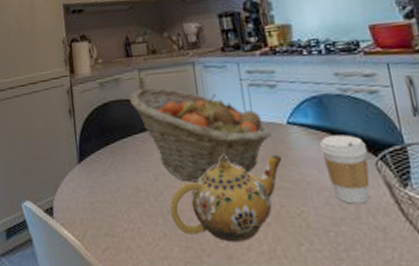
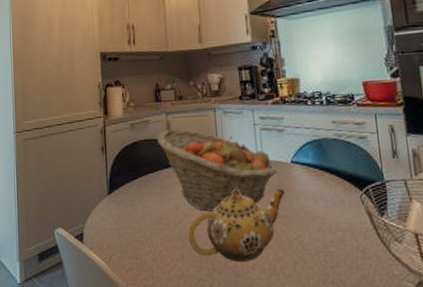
coffee cup: present [320,134,370,204] -> none [317,172,355,230]

